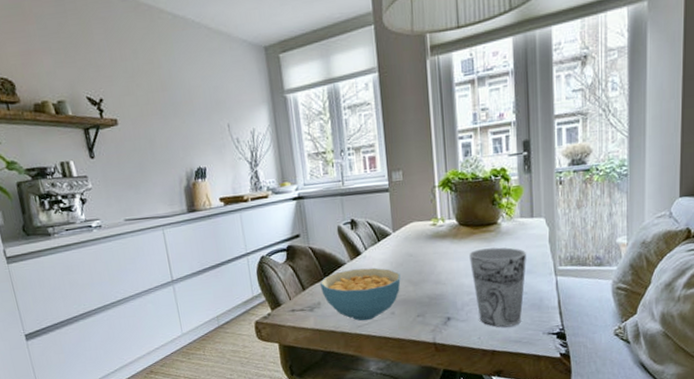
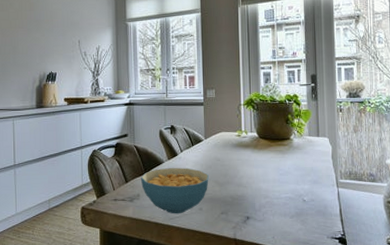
cup: present [469,247,527,328] -> none [267,159,314,229]

